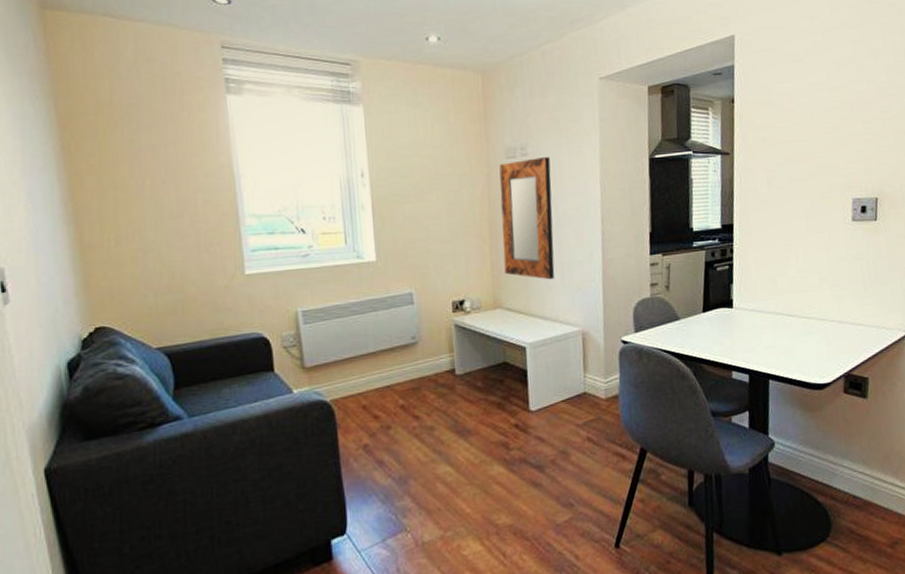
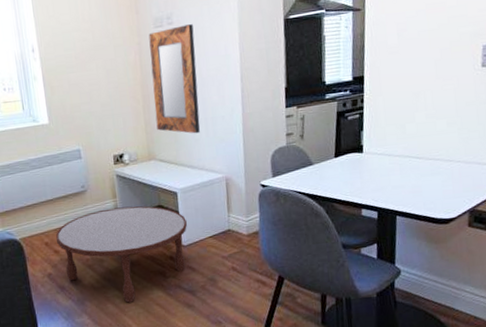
coffee table: none [377,362,536,482] -> present [56,206,187,303]

